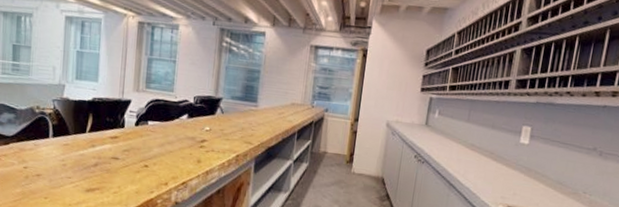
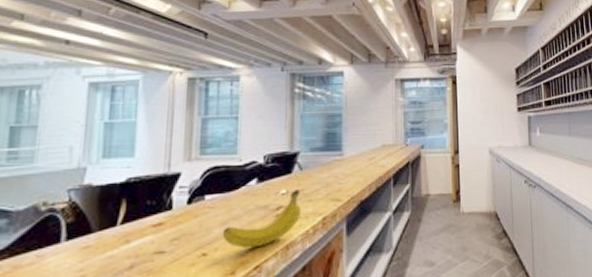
fruit: none [159,129,221,169] -> present [222,190,302,249]

